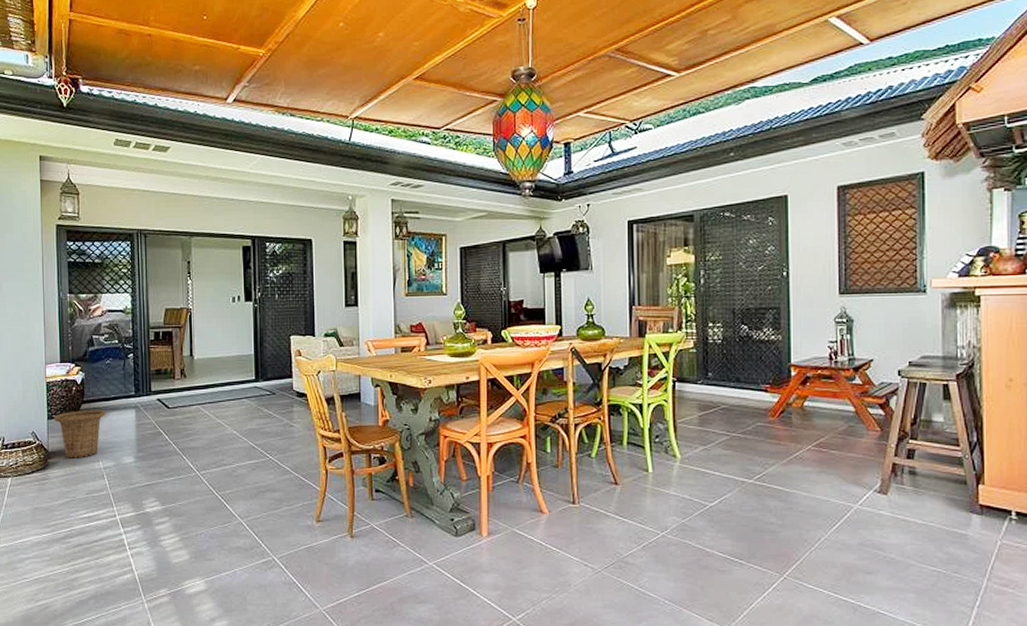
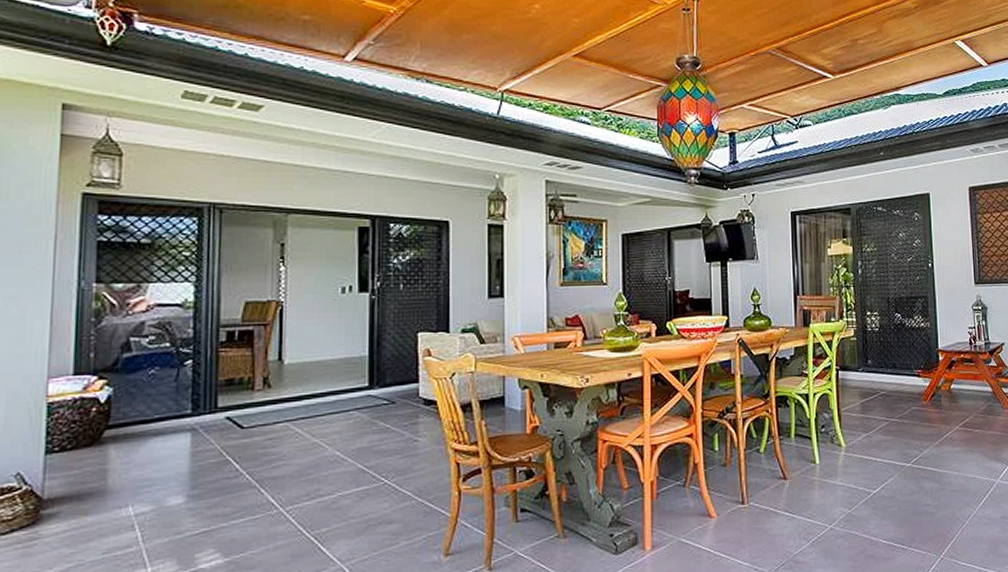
basket: present [53,410,106,459] -> none [55,436,144,507]

